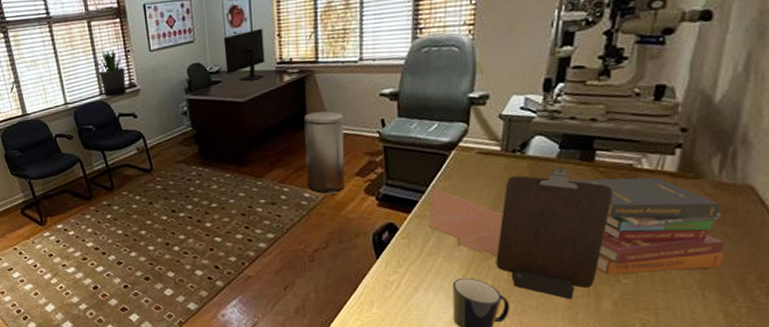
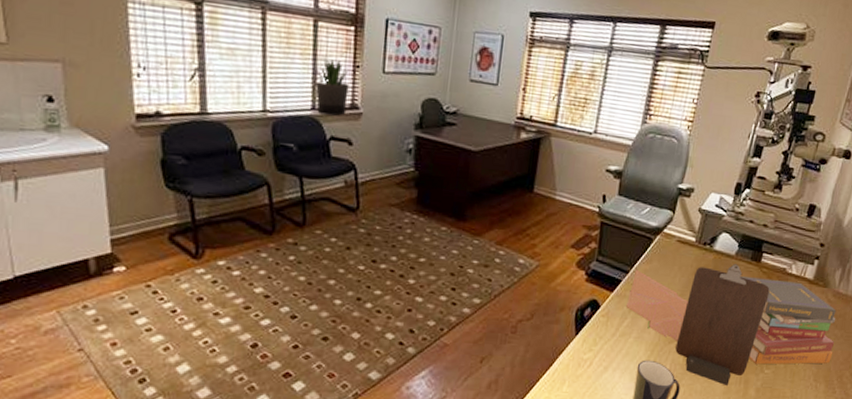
monitor: present [223,28,265,82] -> none [463,77,510,132]
pedal bin: present [304,110,345,194] -> none [523,175,570,264]

